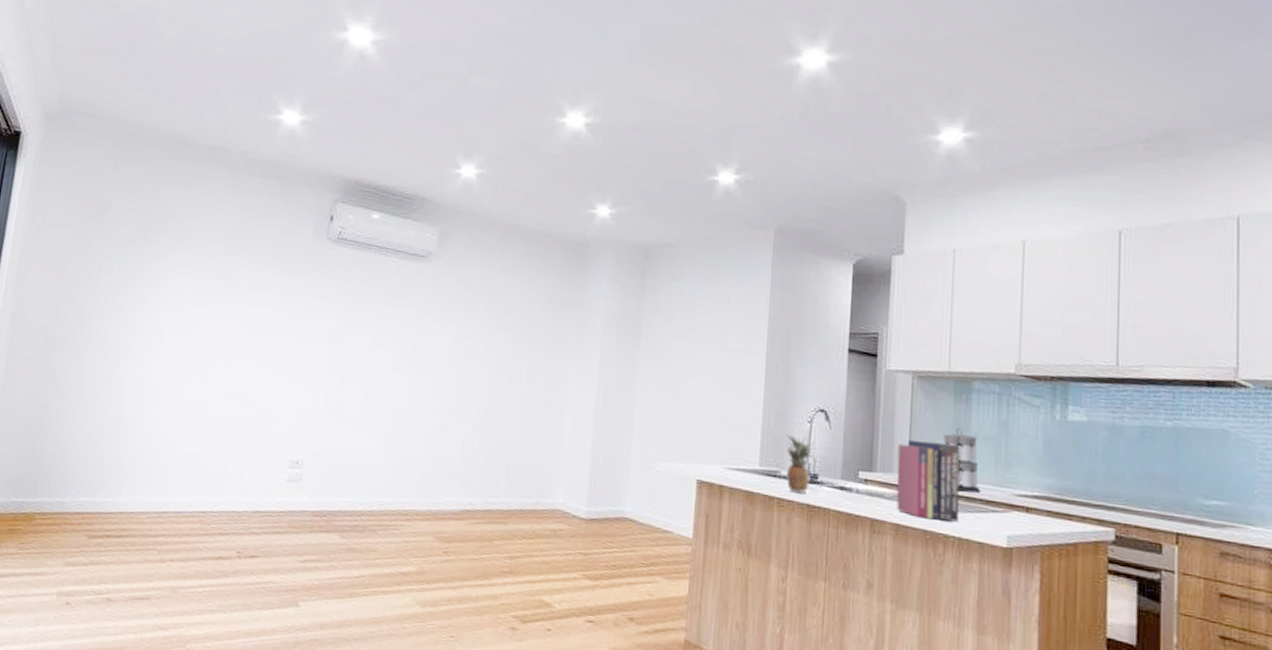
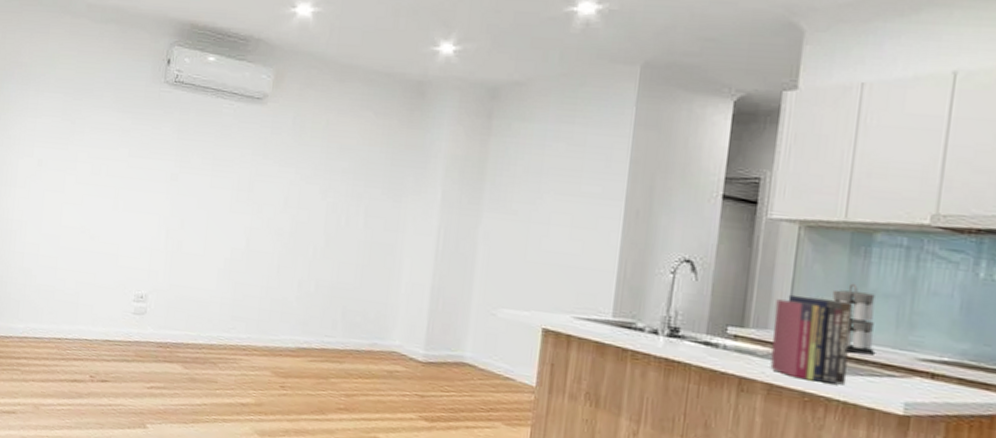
fruit: present [786,434,818,493] -> none [643,284,681,347]

